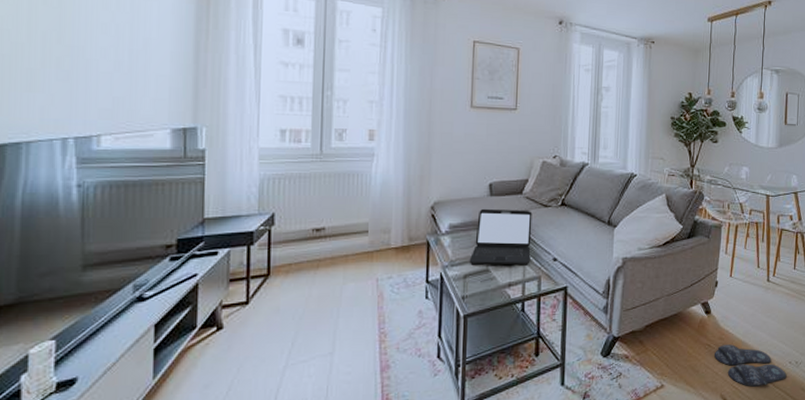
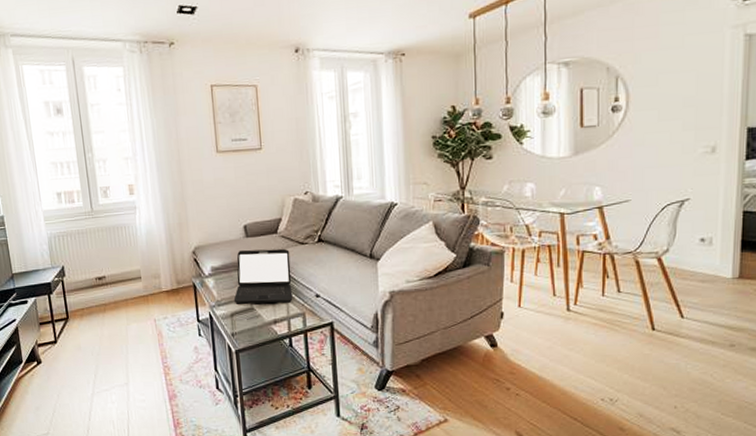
slippers: present [714,344,787,387] -> none [505,379,599,425]

